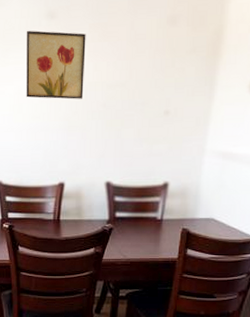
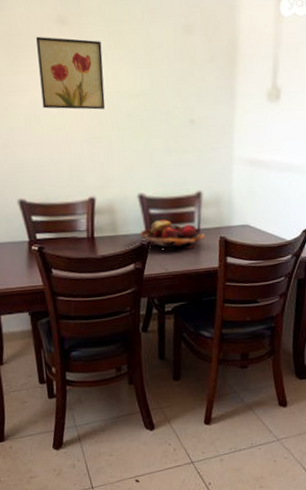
fruit basket: none [102,207,167,238] -> present [139,219,205,251]

